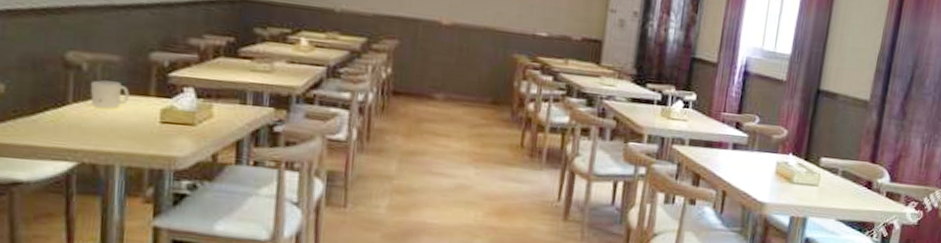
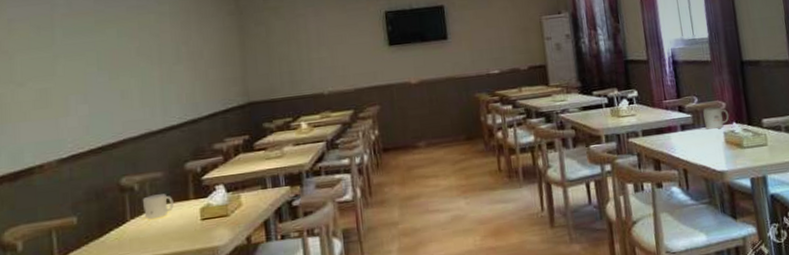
mug: none [759,131,788,158] -> present [703,107,729,130]

